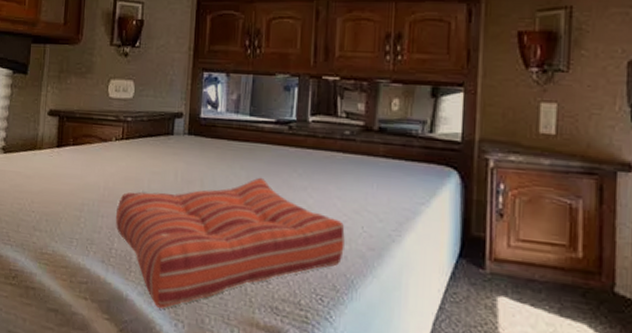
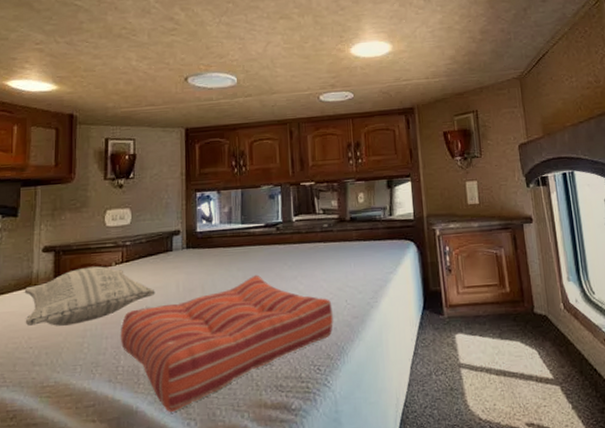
pillow: none [29,138,153,197] -> present [24,266,155,326]

